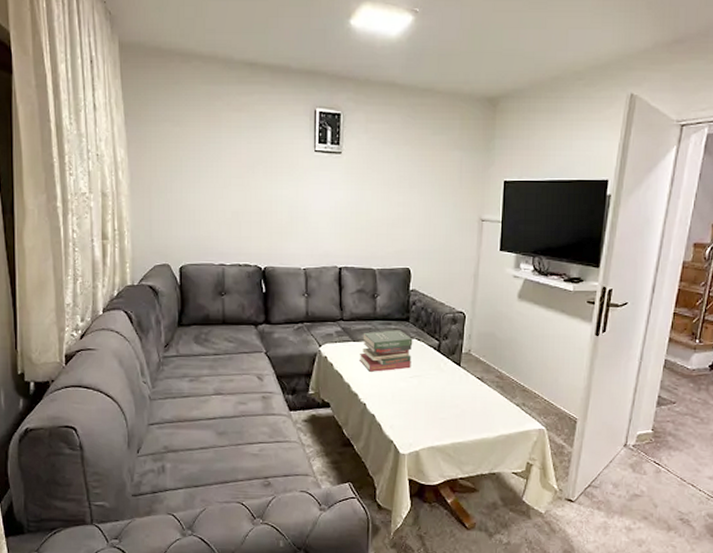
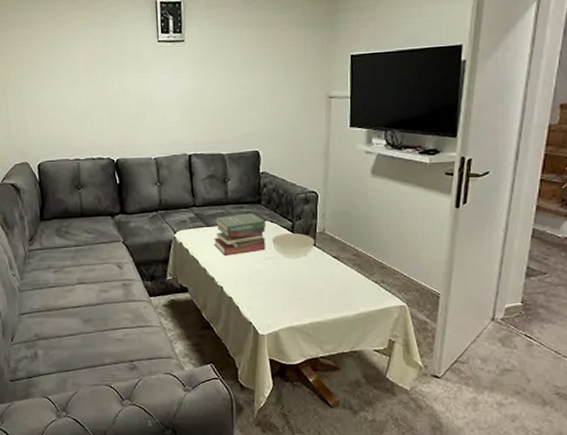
bowl: none [418,351,461,379] -> present [272,232,315,259]

